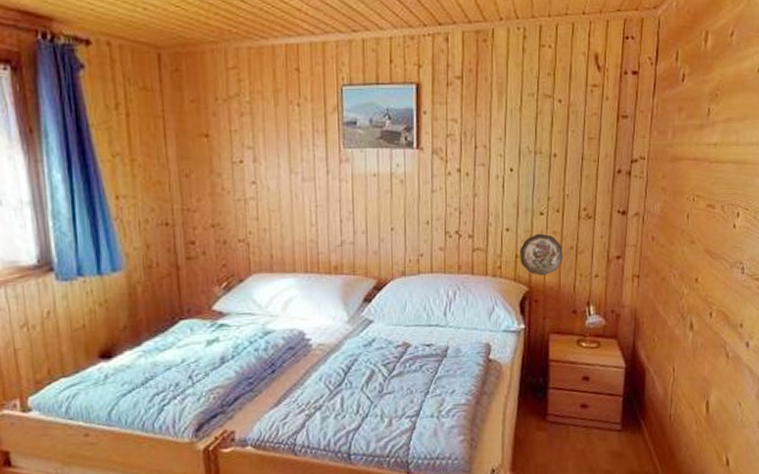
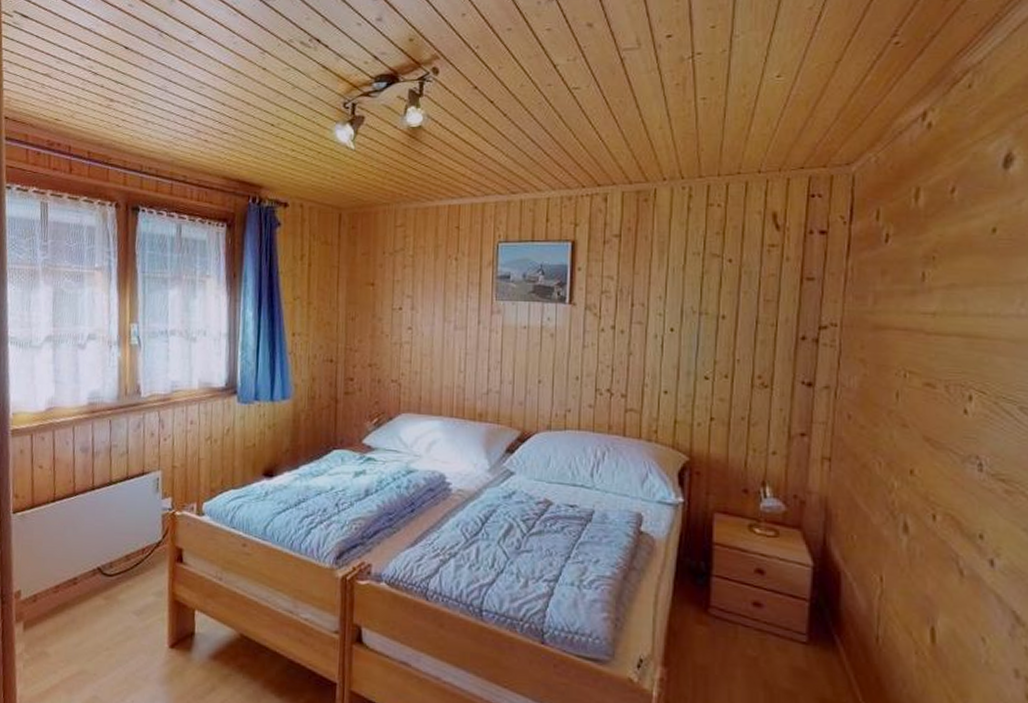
decorative plate: present [520,233,563,275] -> none [679,399,732,446]

